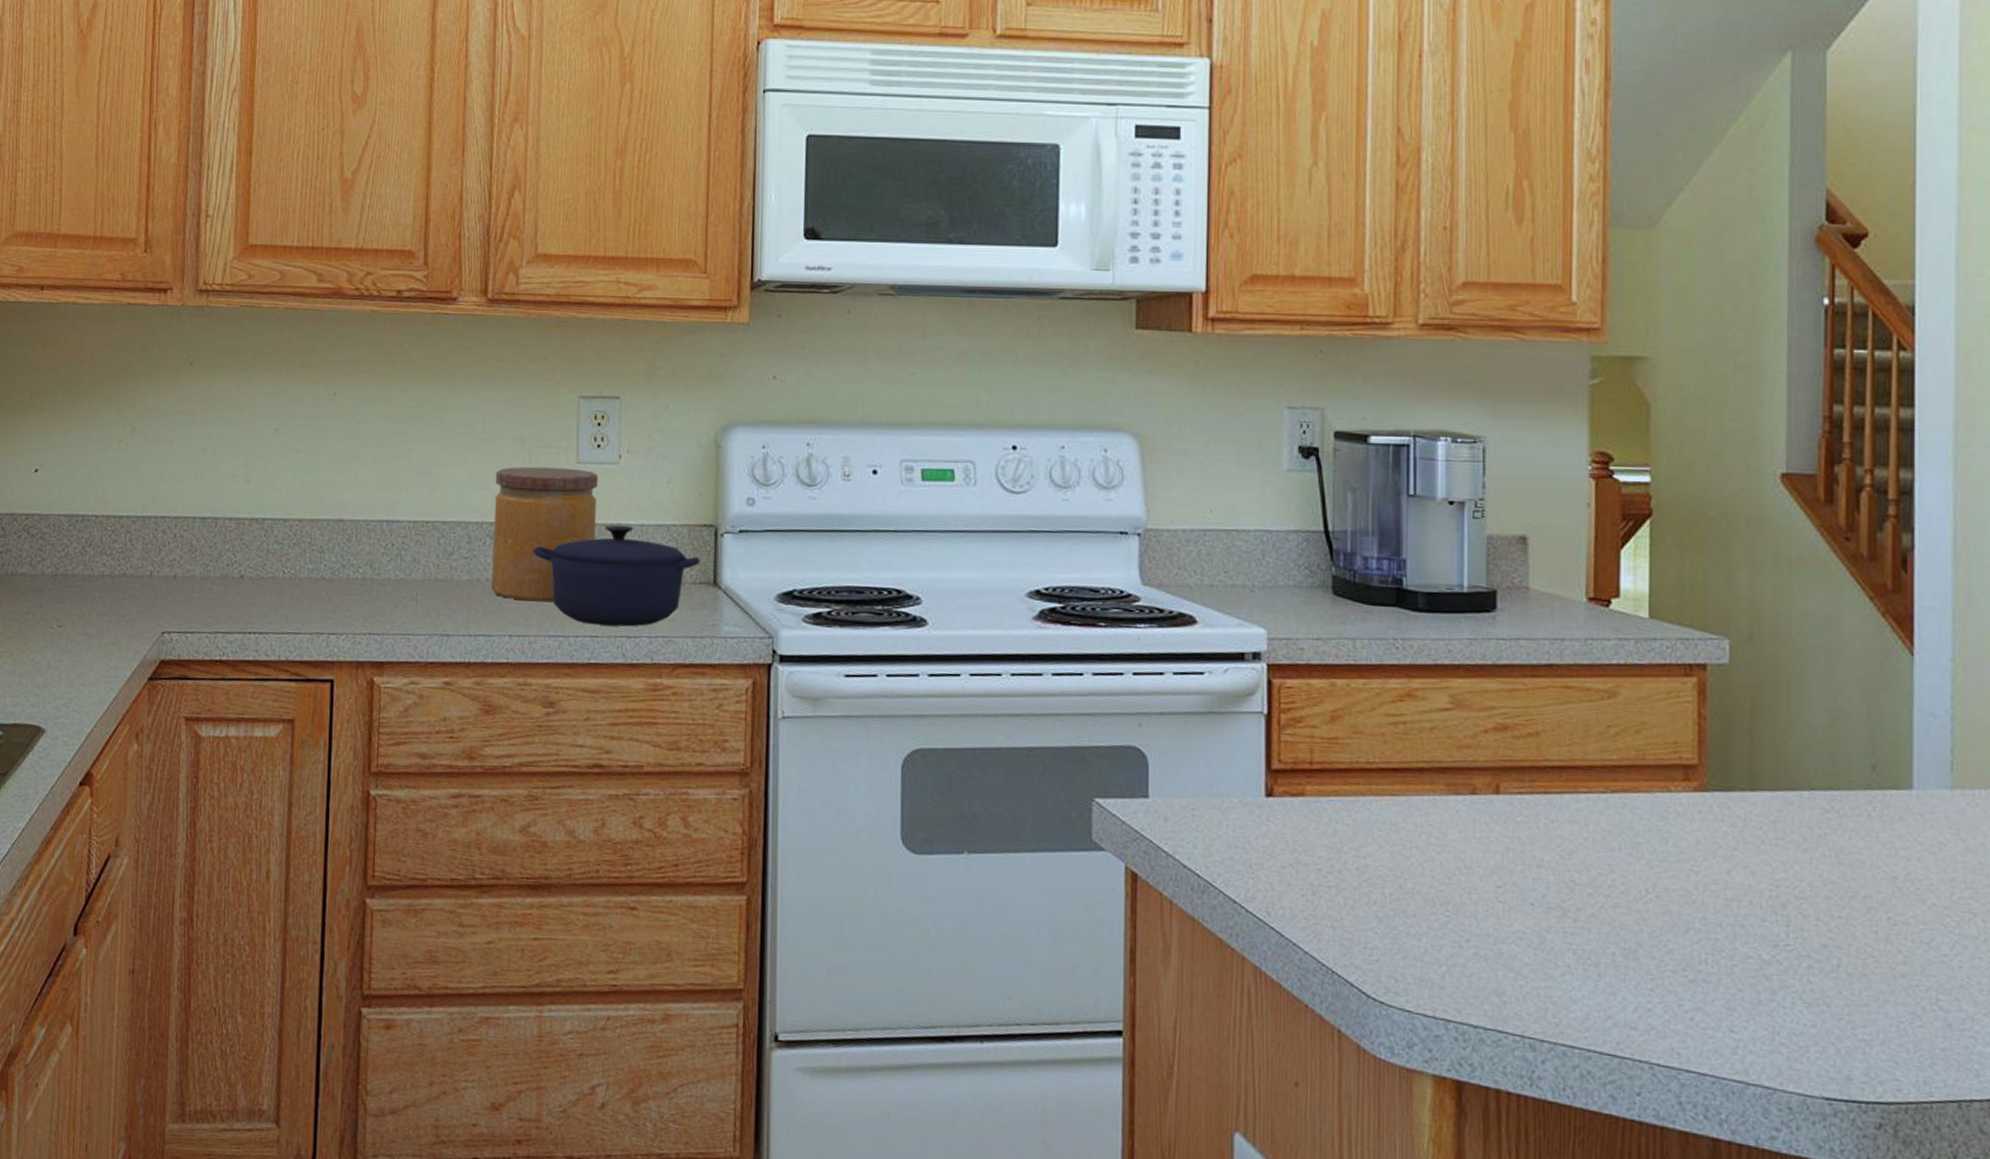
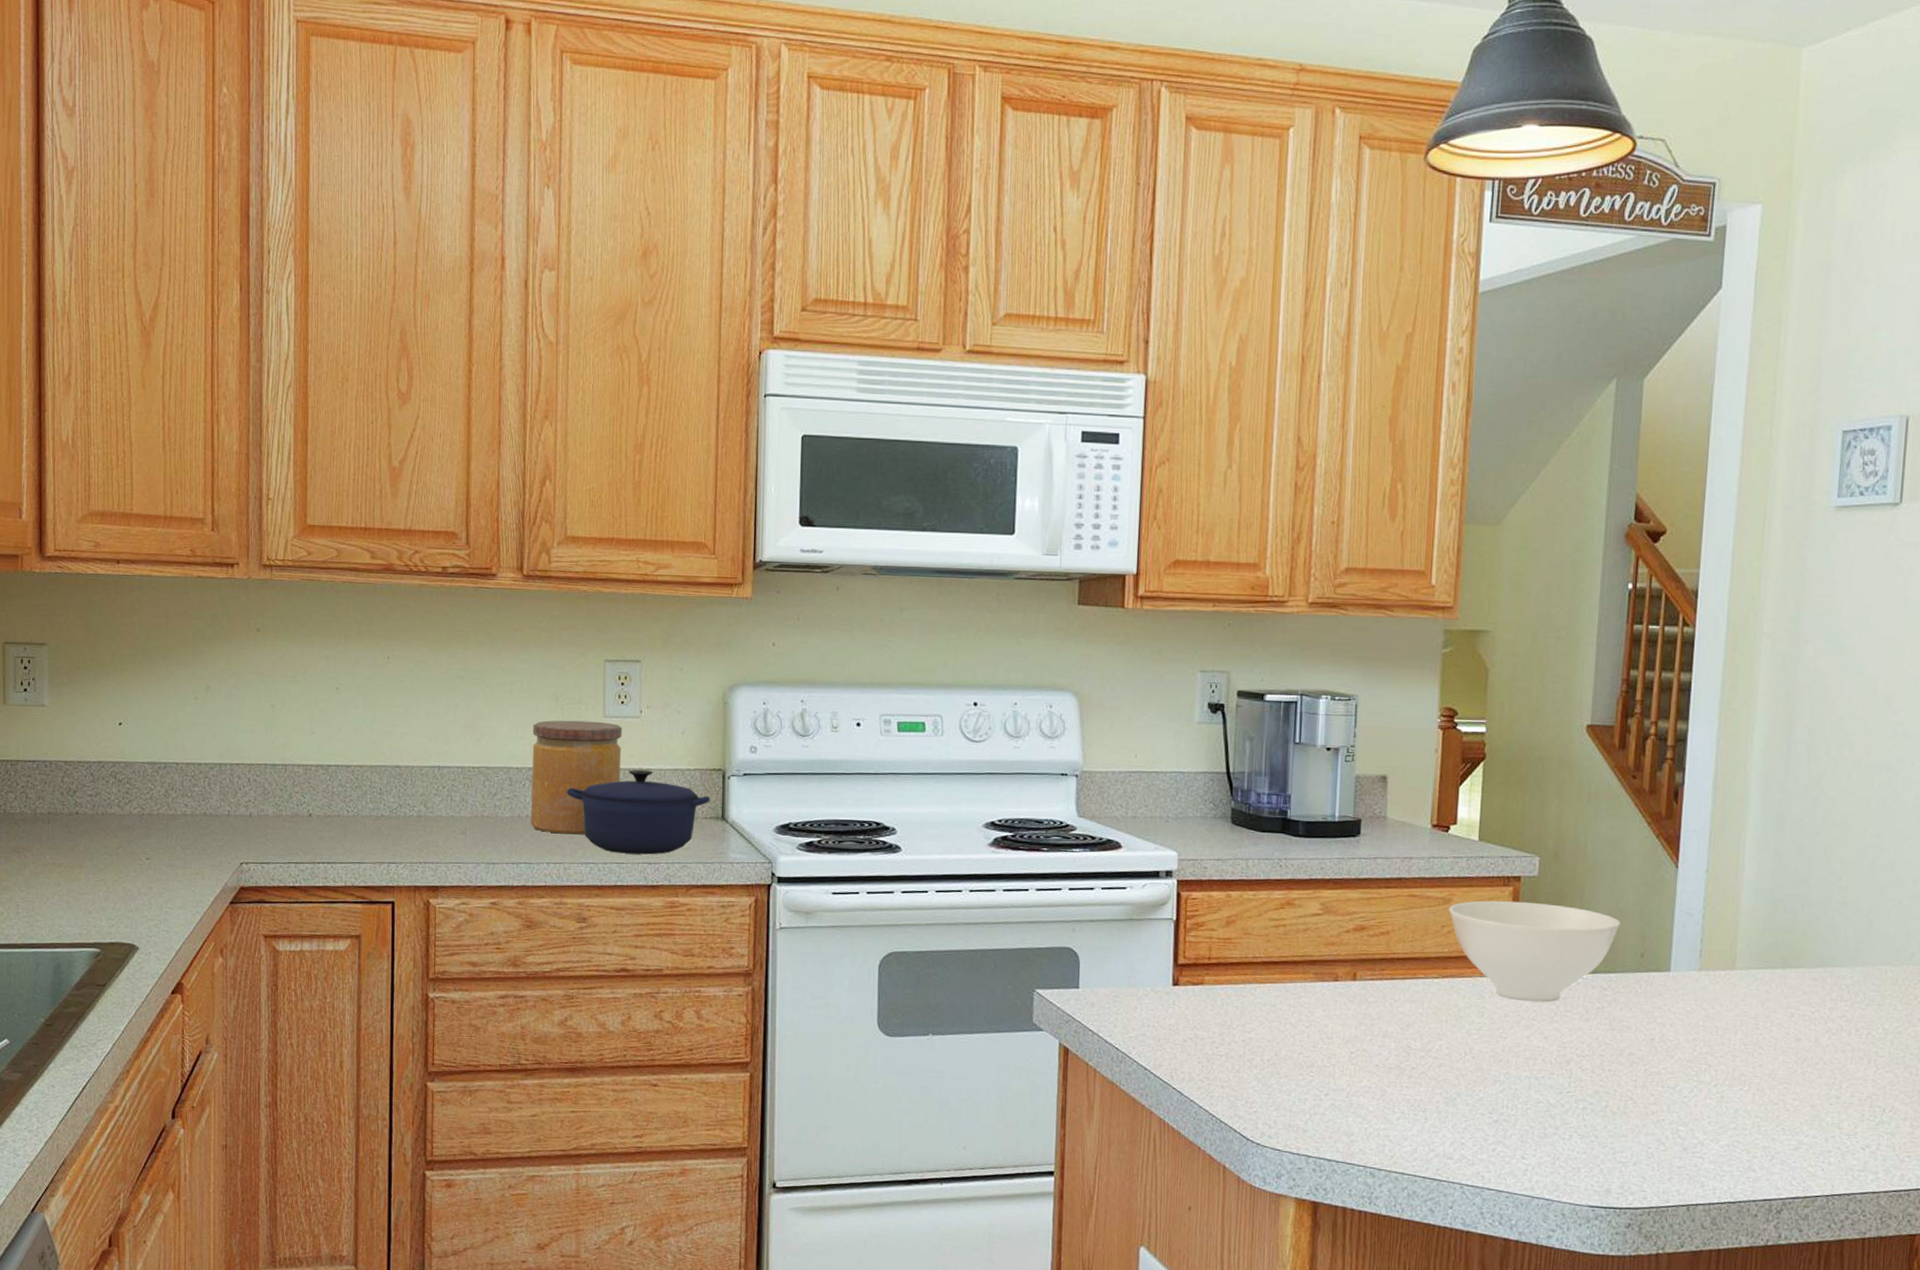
bowl: none [1615,694,1842,827] -> present [1449,900,1620,1003]

